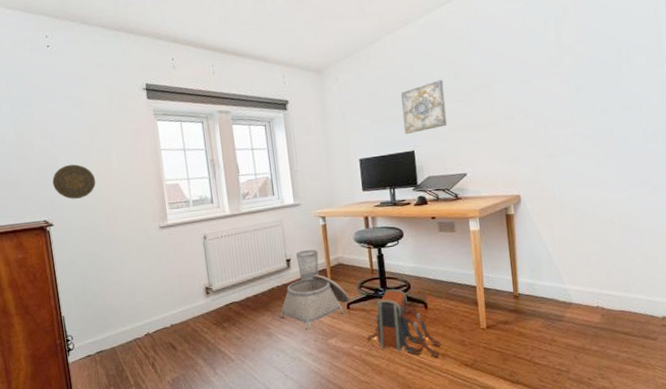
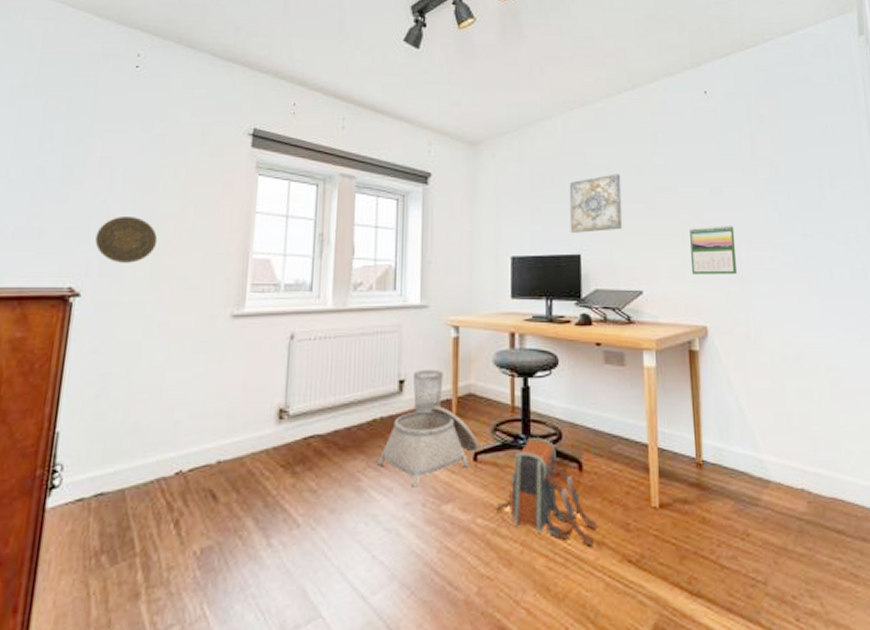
calendar: none [503,111,545,155] -> present [690,225,738,275]

